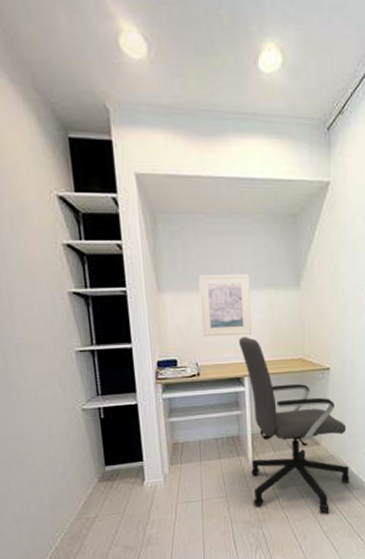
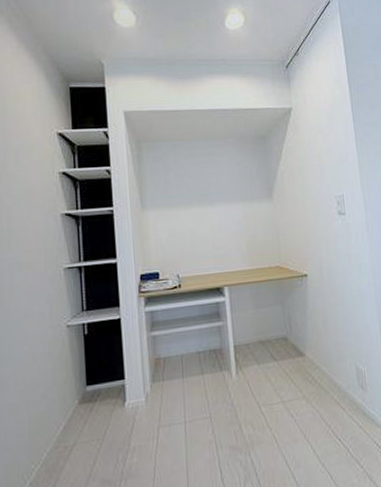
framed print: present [199,274,251,338] -> none [179,190,229,250]
office chair: present [238,336,350,513] -> none [217,247,340,435]

